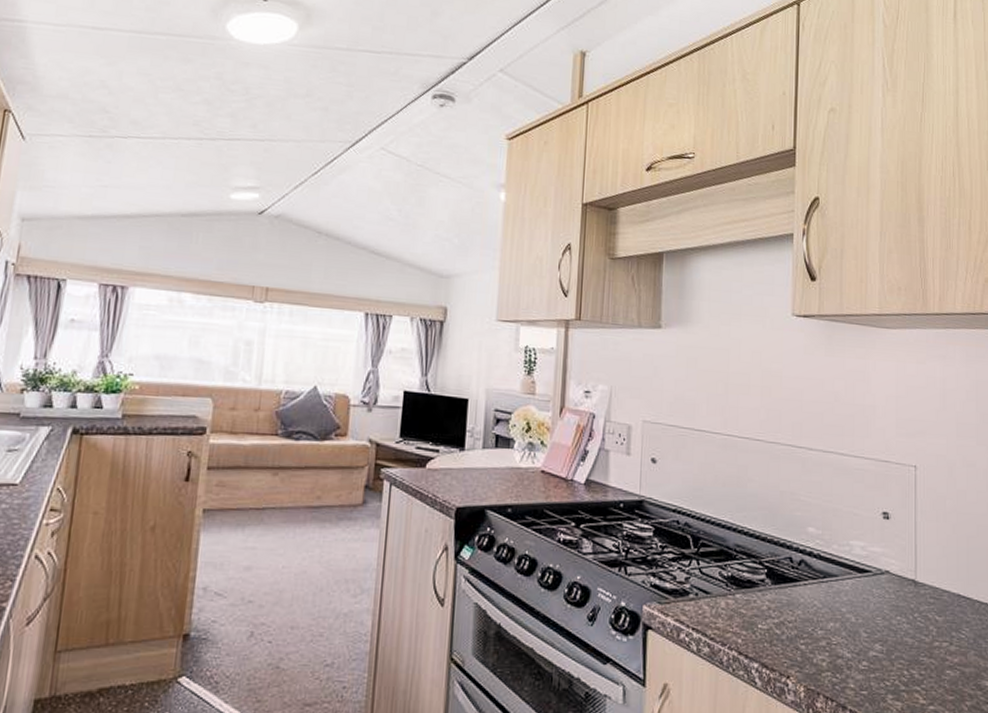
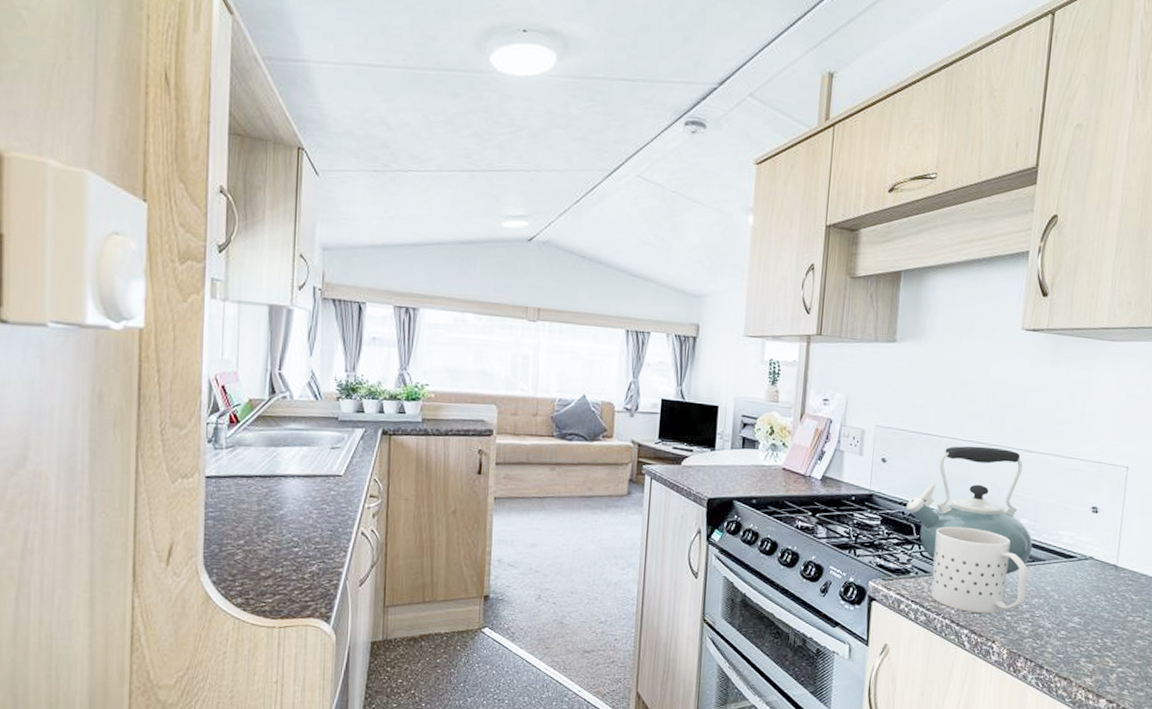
kettle: none [680,443,822,594] -> present [906,446,1033,574]
mug: none [713,536,820,643] -> present [930,526,1029,614]

